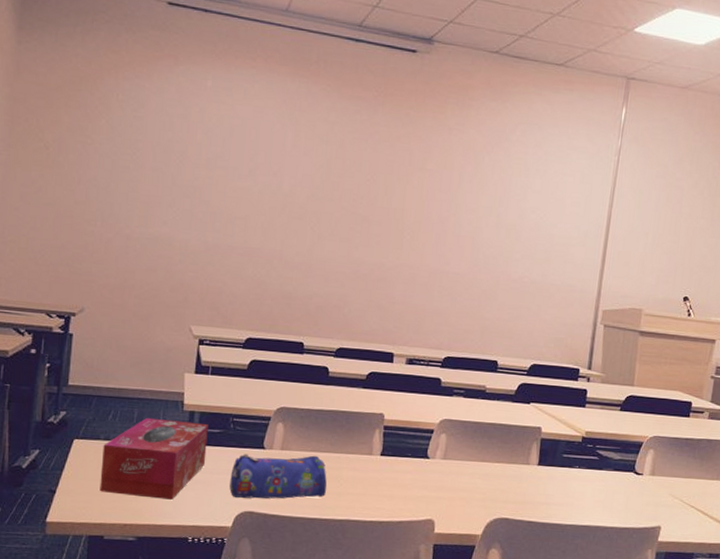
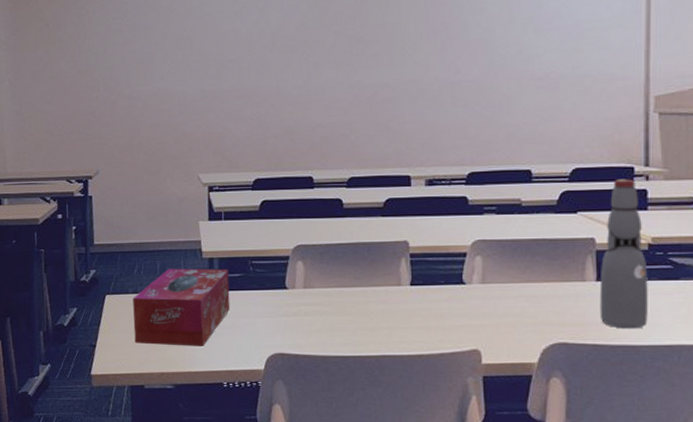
pencil case: present [229,453,327,499] -> none [256,291,357,340]
bottle: none [536,378,580,510] -> present [599,179,648,329]

